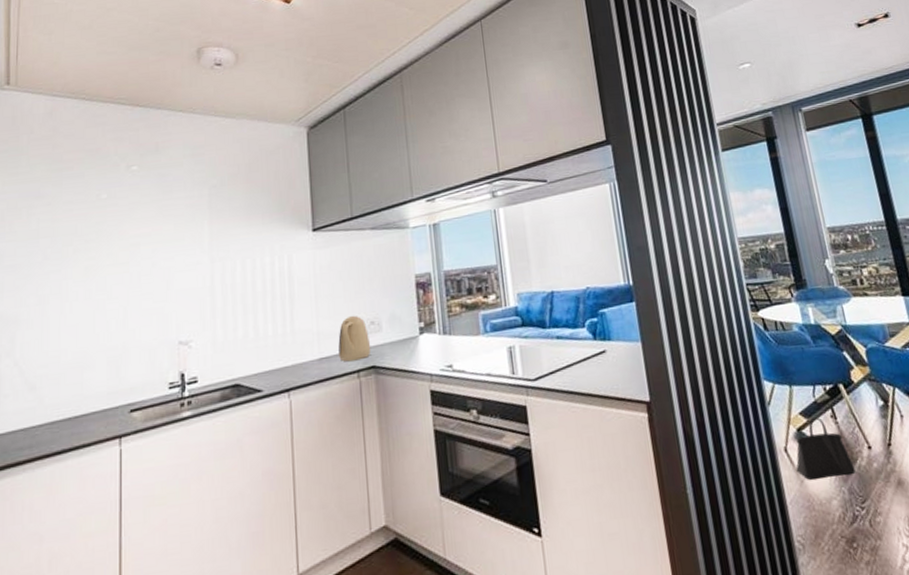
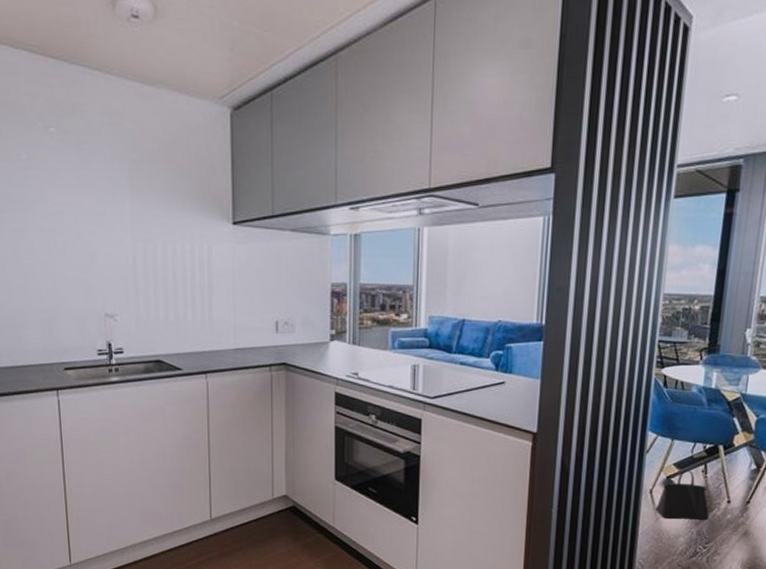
kettle: present [338,315,371,362] -> none [253,313,284,356]

